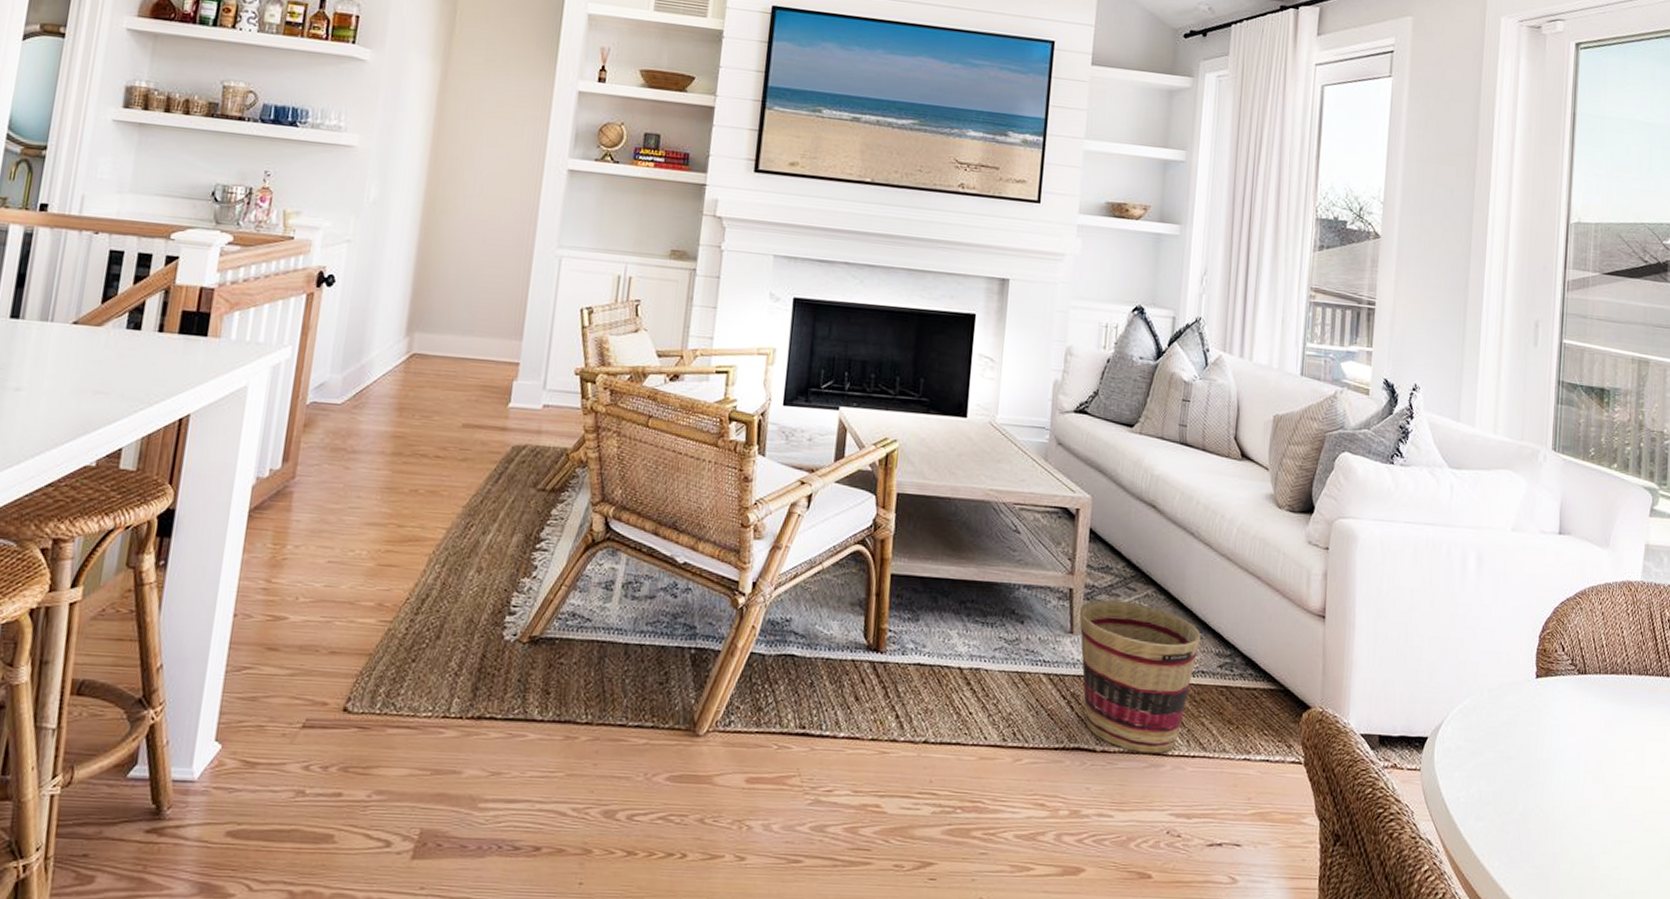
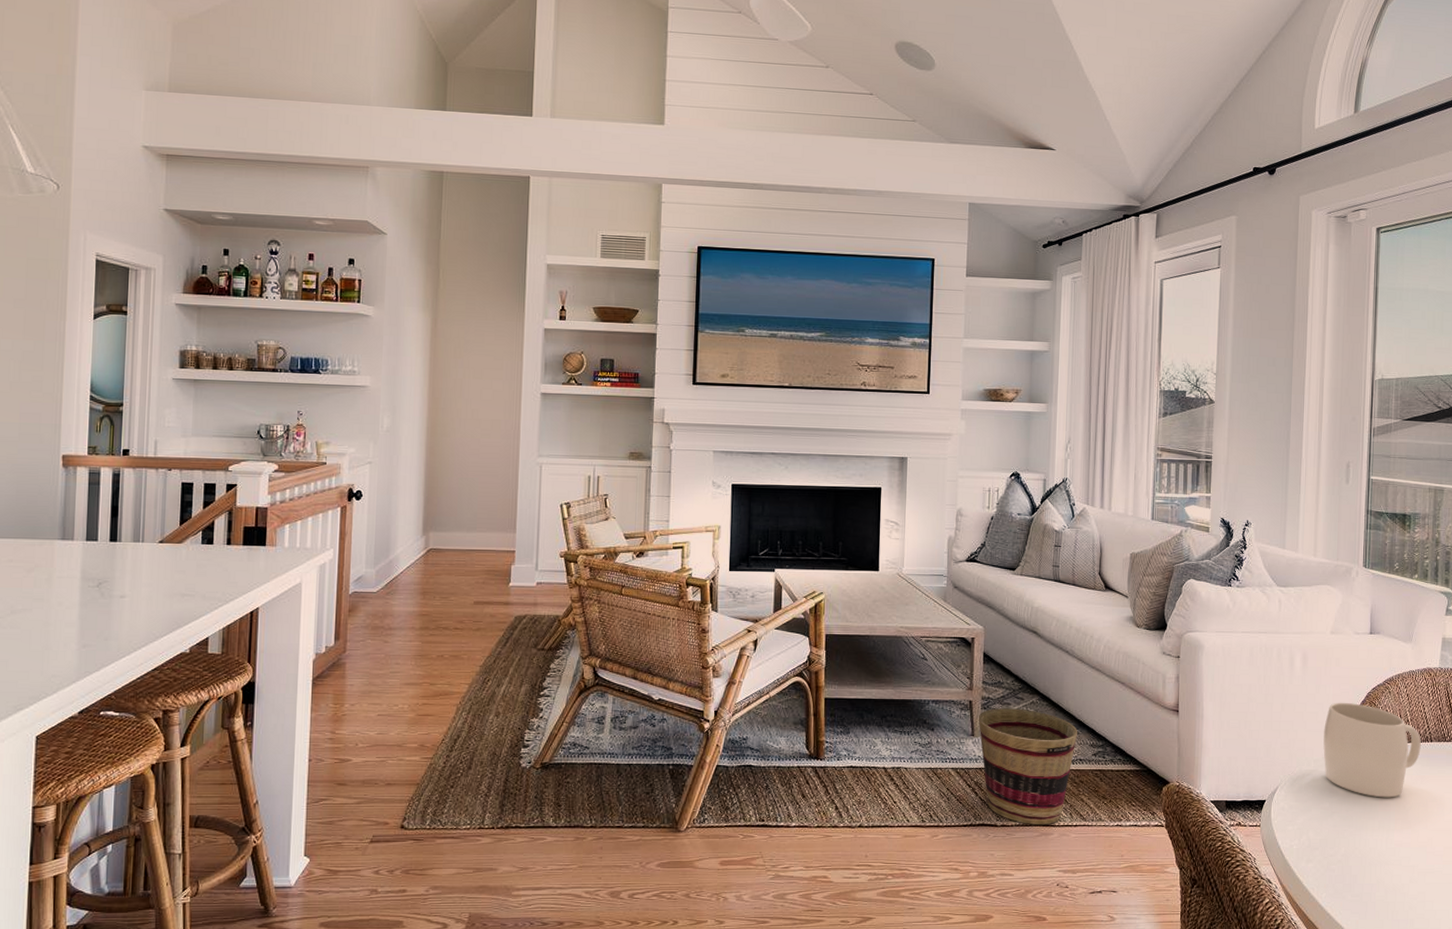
mug: none [1499,617,1618,743] -> present [1323,702,1421,798]

